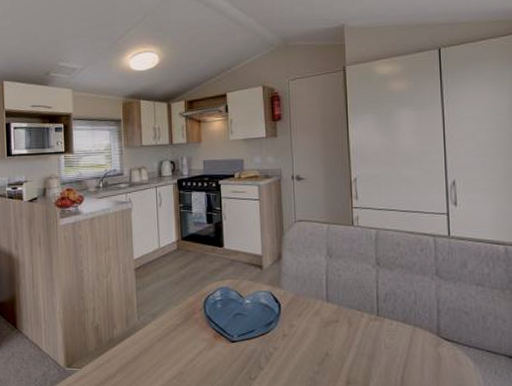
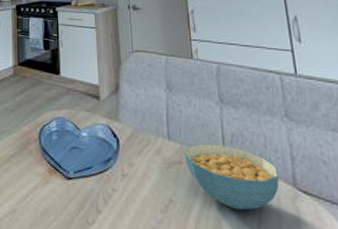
cereal bowl: none [341,303,426,358] -> present [185,143,279,211]

